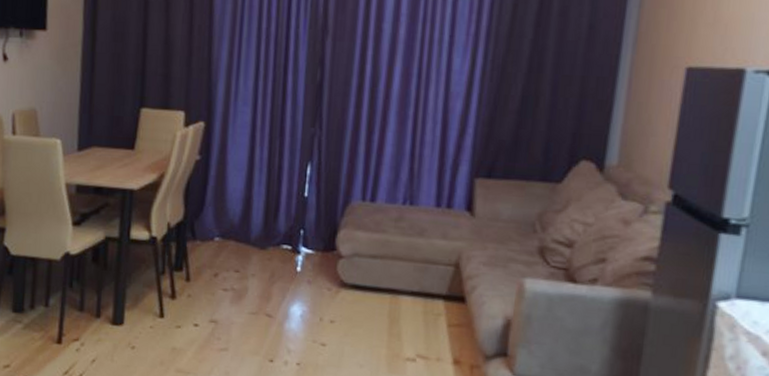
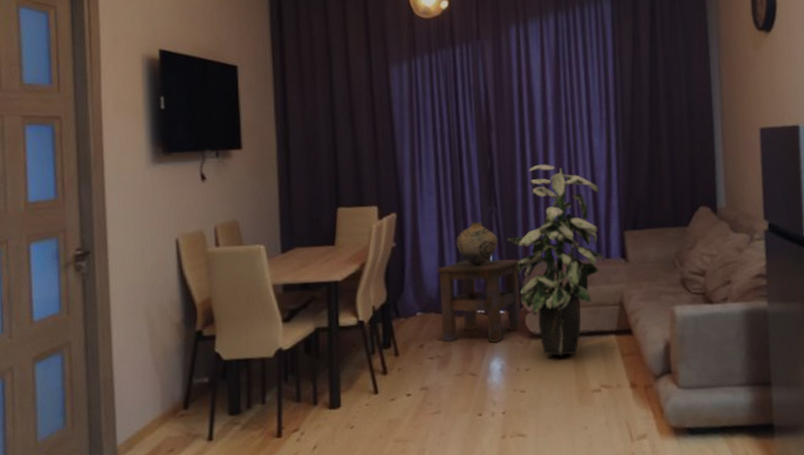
side table: none [239,186,341,285] -> present [437,259,522,343]
vase: none [268,143,318,196] -> present [456,221,499,266]
indoor plant: none [328,84,451,314] -> present [506,164,604,356]

